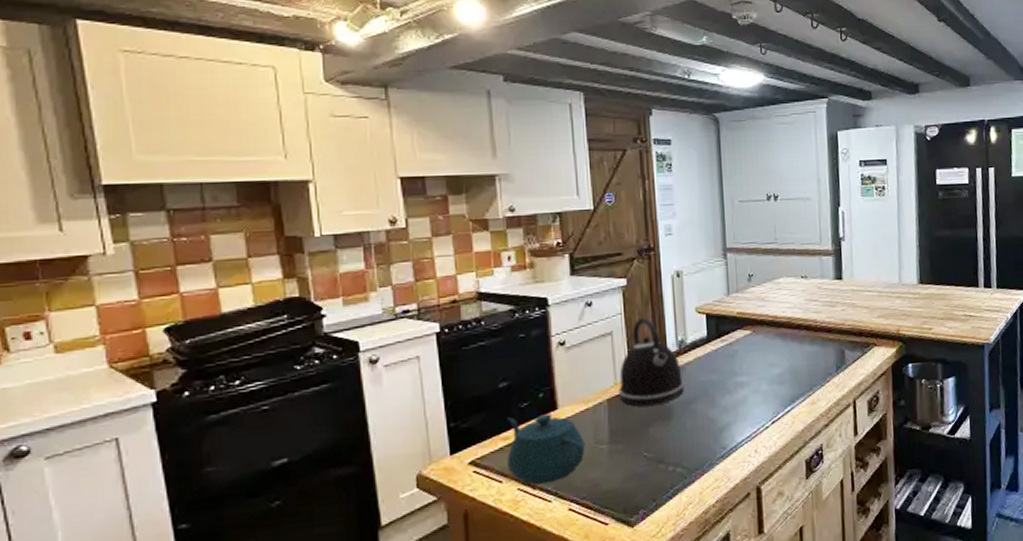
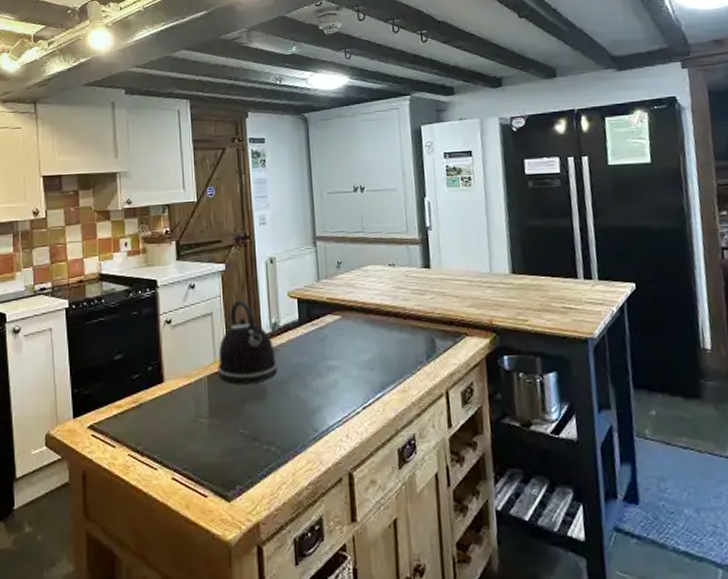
teapot: present [507,414,585,485] -> none [120,386,187,452]

